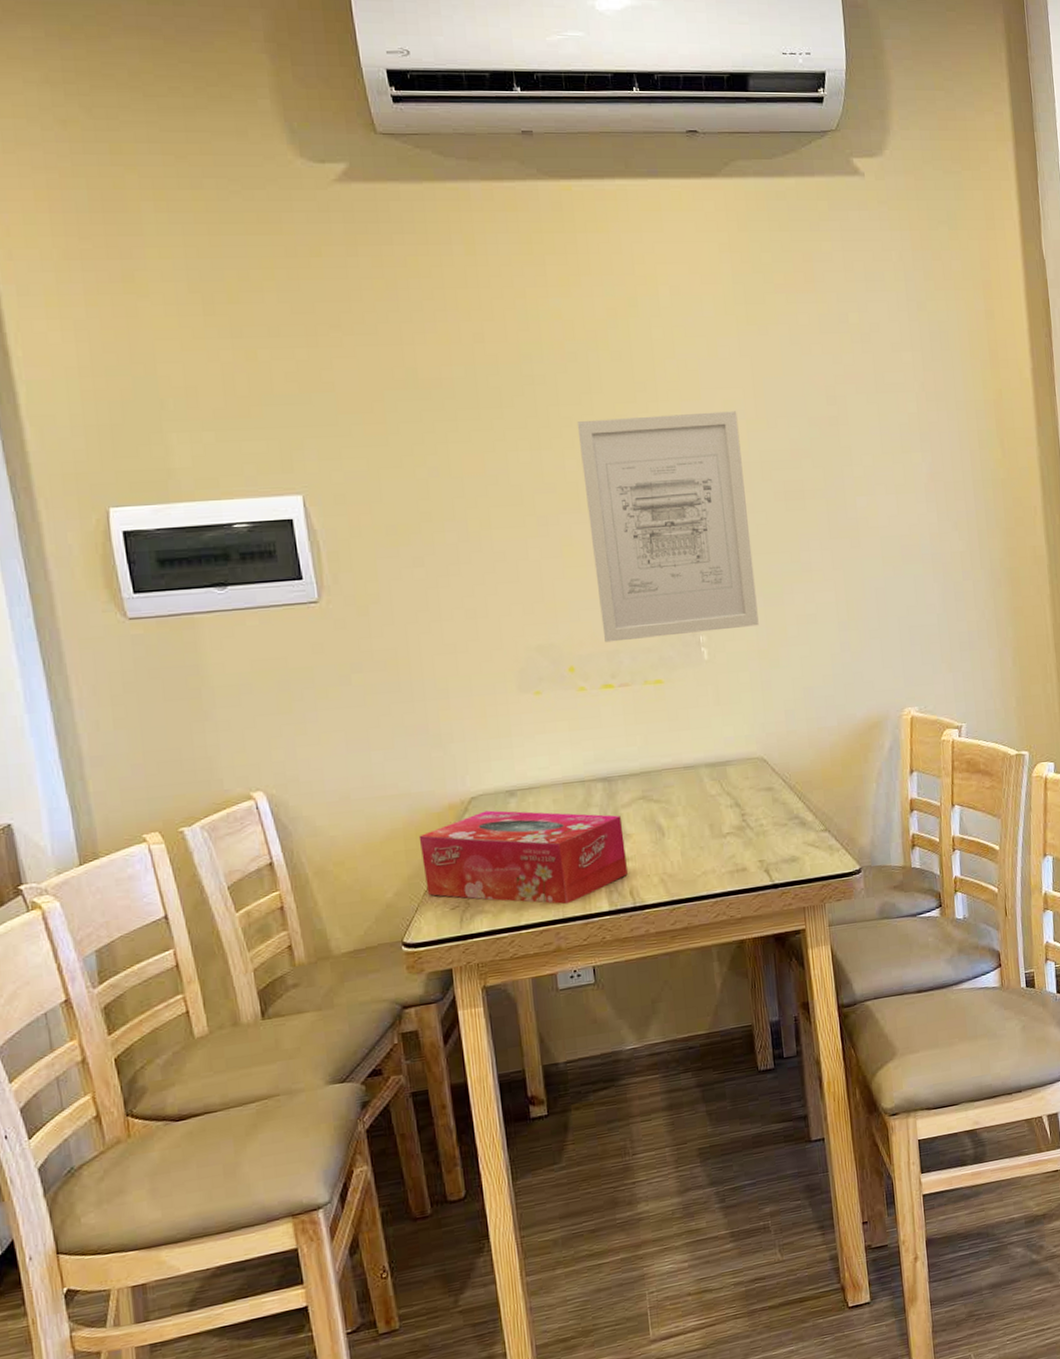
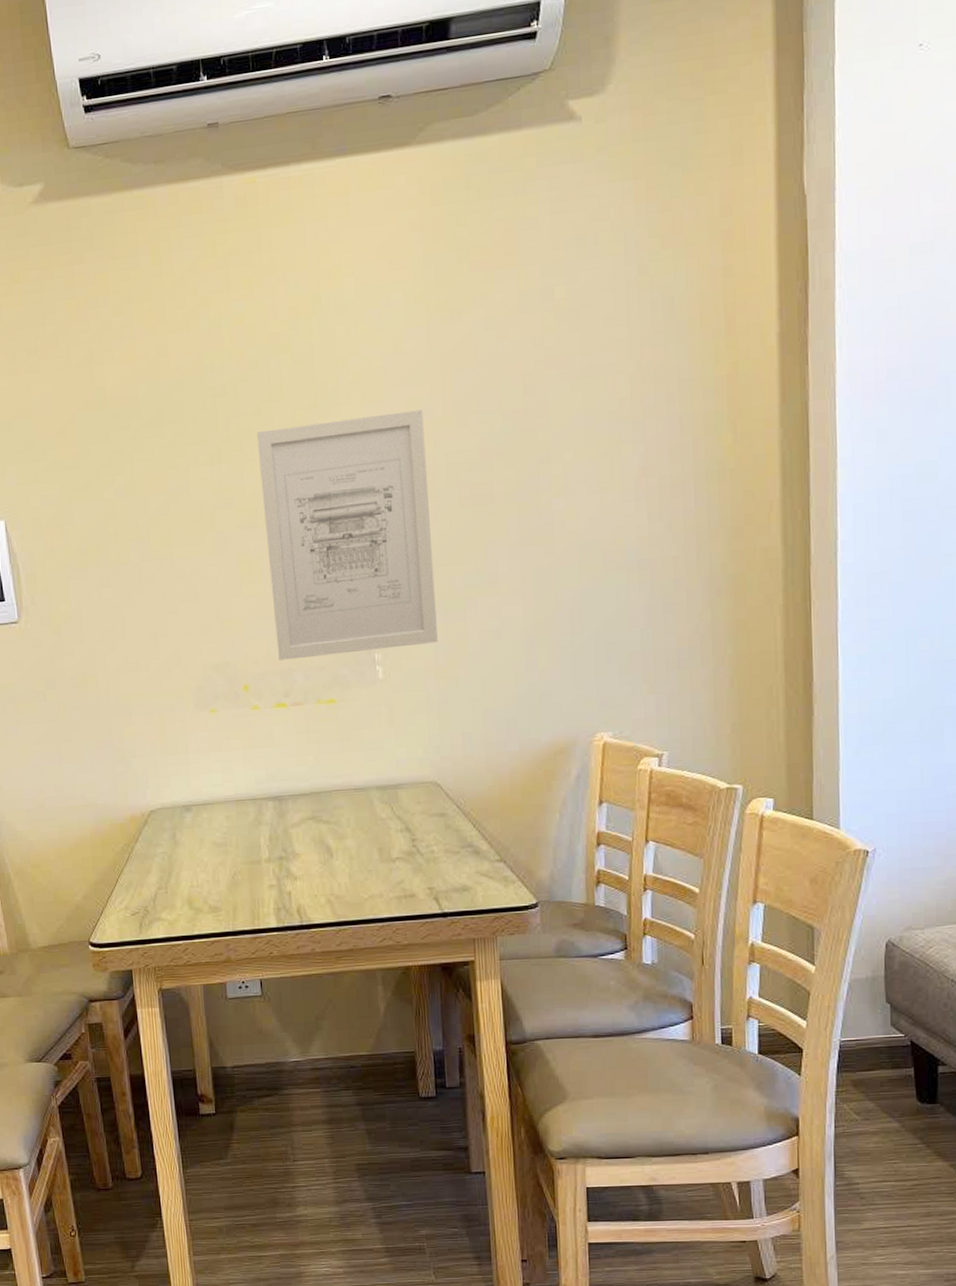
tissue box: present [418,810,628,905] -> none [104,823,295,918]

